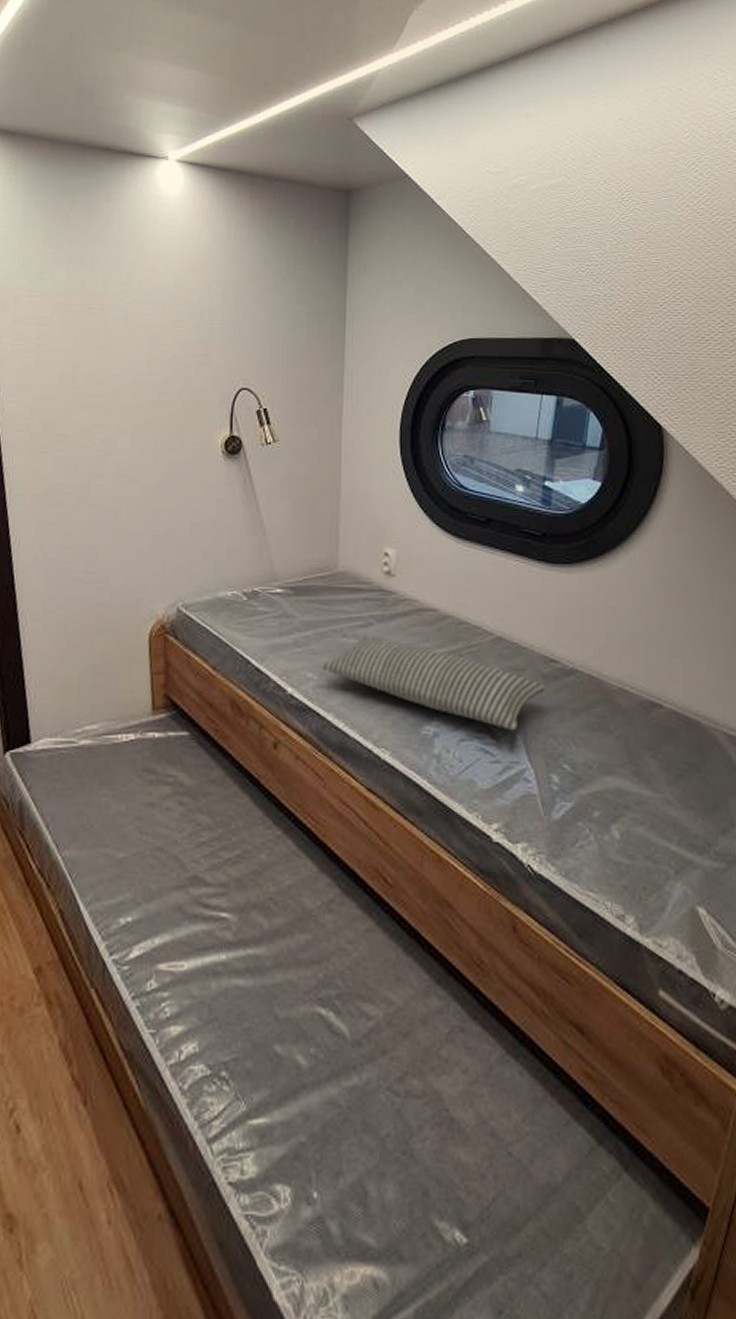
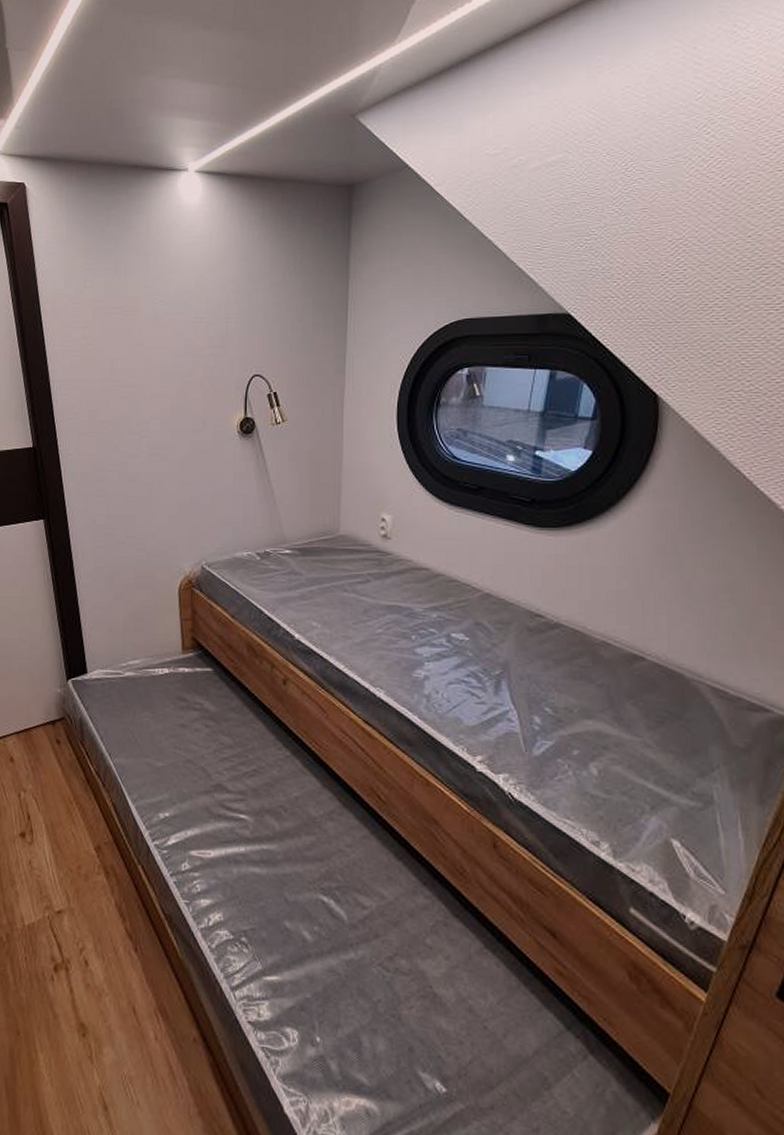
pillow: present [319,635,545,731] -> none [323,591,530,677]

